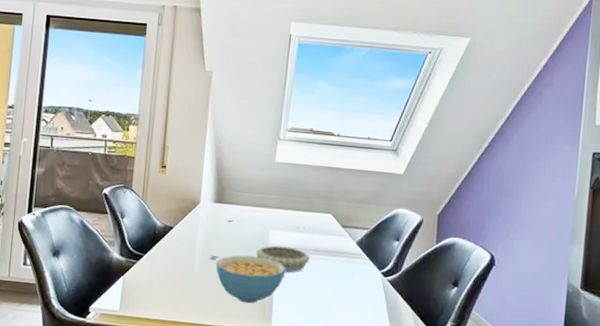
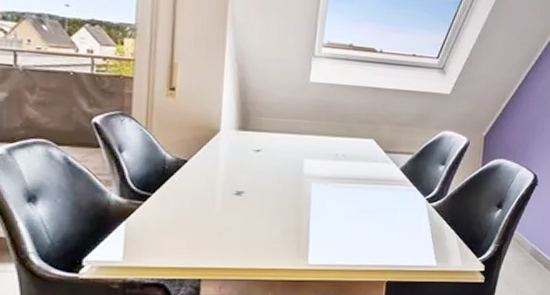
cereal bowl: present [216,255,286,304] -> none [242,188,324,241]
decorative bowl: present [256,245,310,273] -> none [289,176,350,205]

